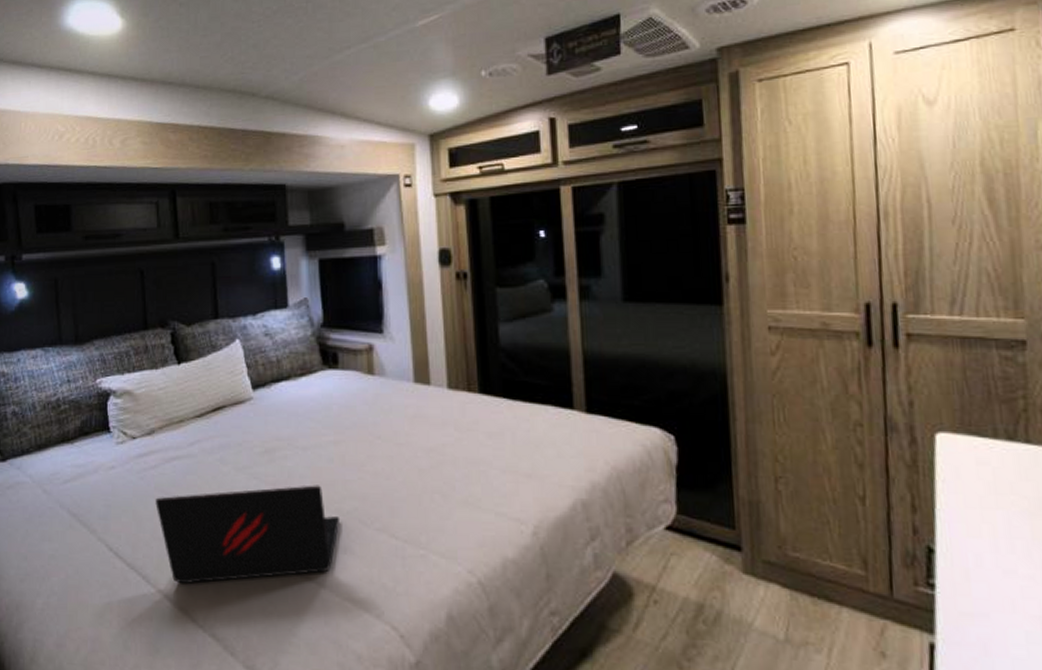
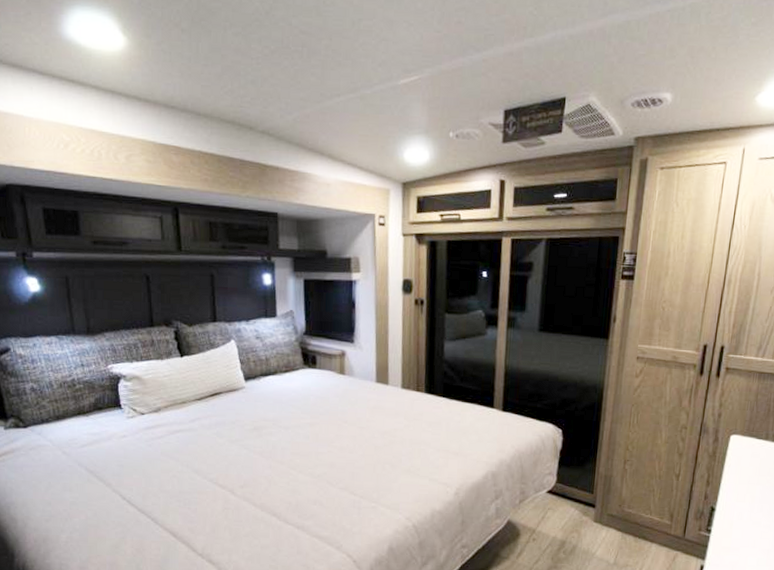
laptop: present [155,485,341,584] -> none [162,455,313,525]

